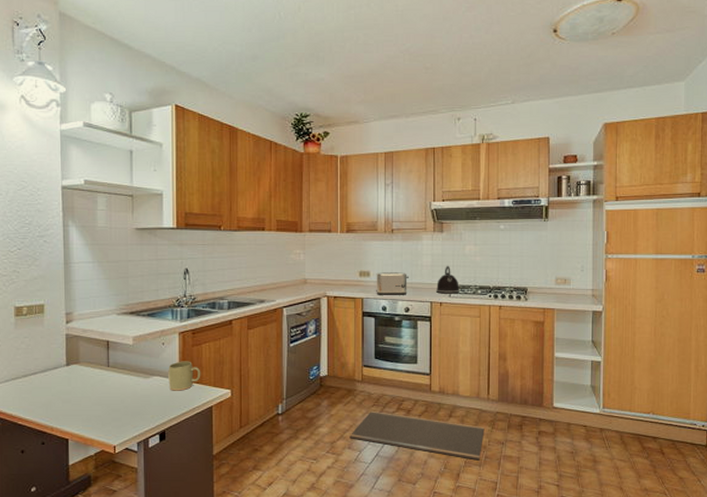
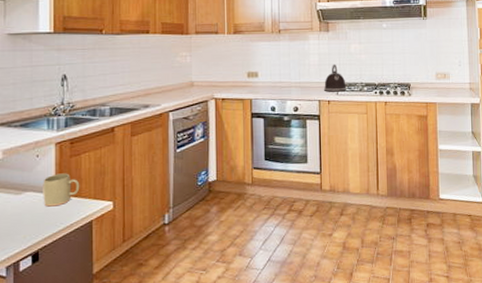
door mat: present [349,410,485,461] -> none [240,214,376,258]
toaster: present [376,272,409,295] -> none [264,72,297,96]

